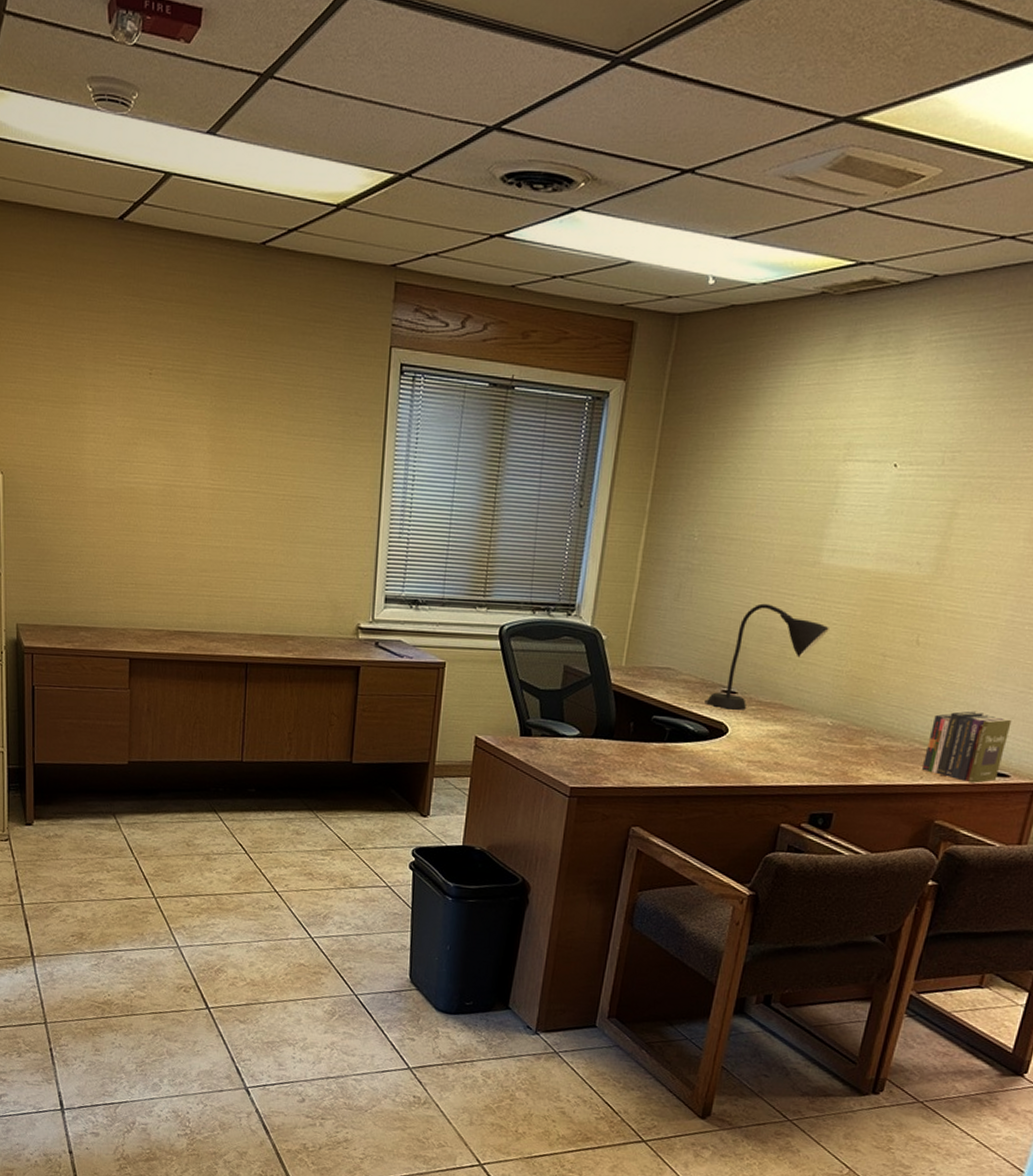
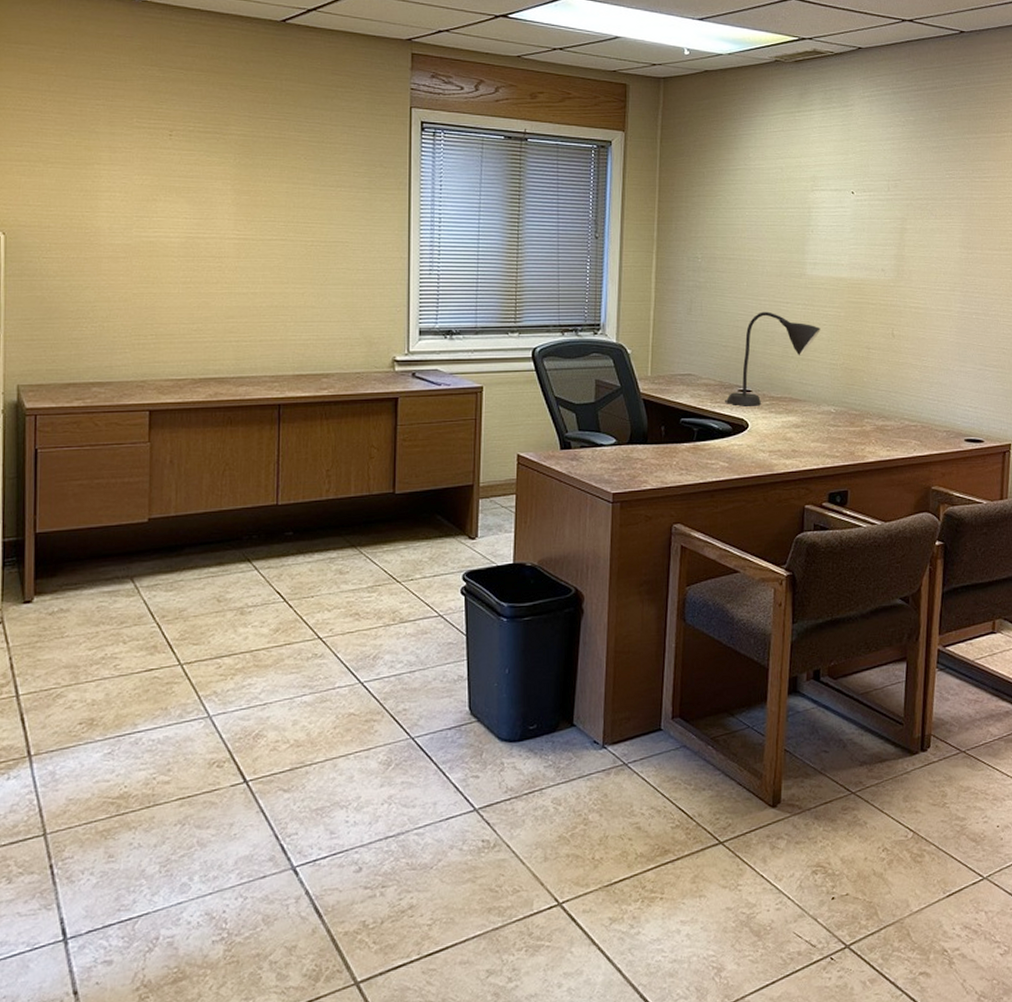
books: present [921,711,1012,784] -> none [913,388,977,451]

